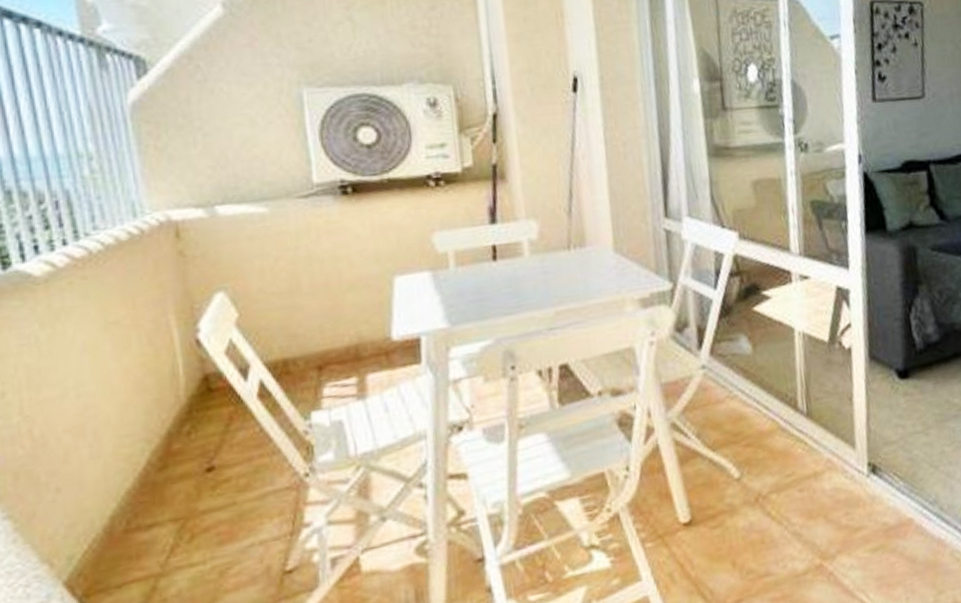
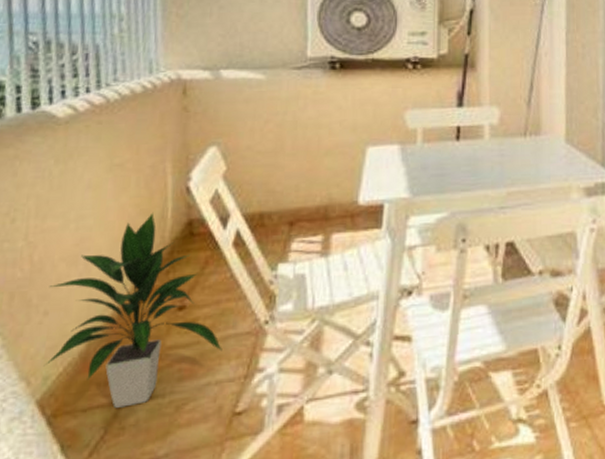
indoor plant: none [57,370,262,580] -> present [43,212,222,408]

